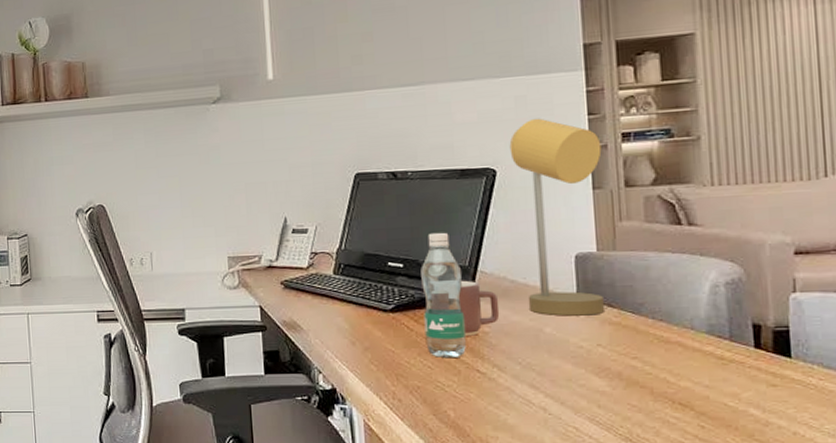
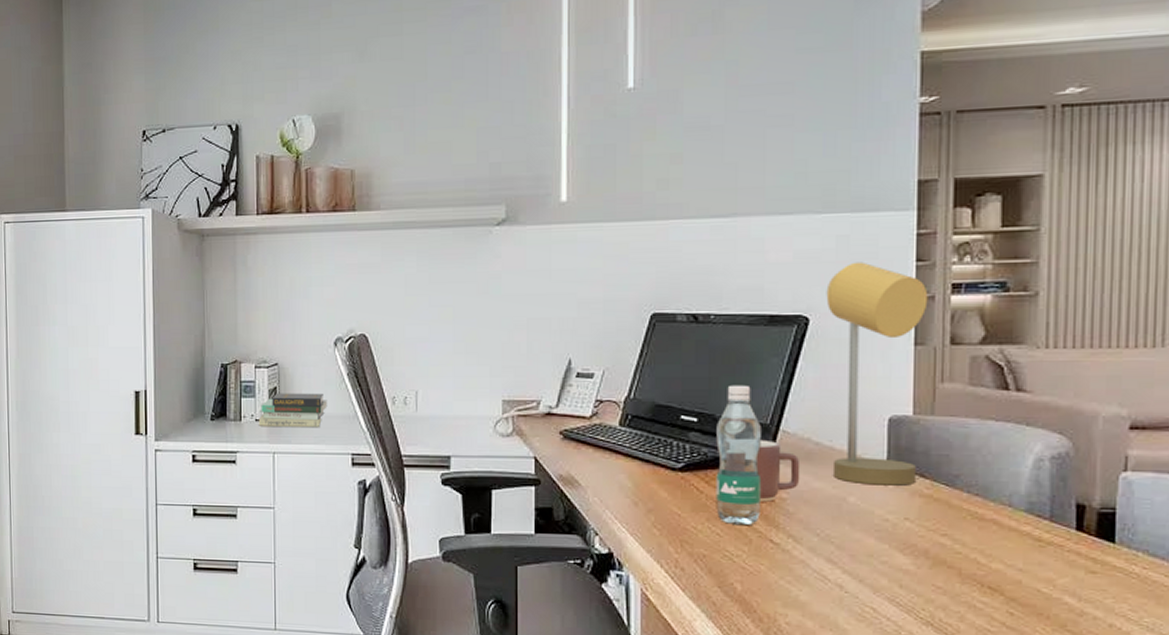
books: none [12,258,73,291] -> present [258,393,328,427]

